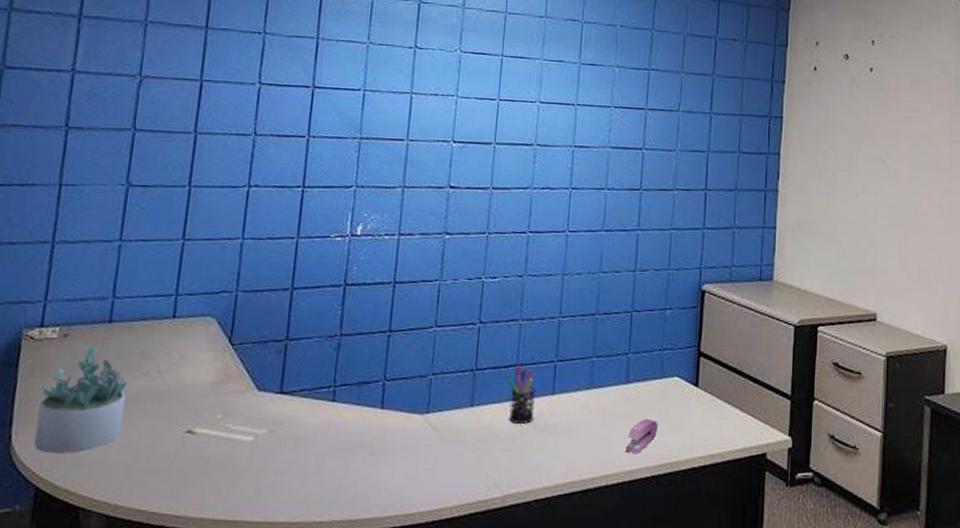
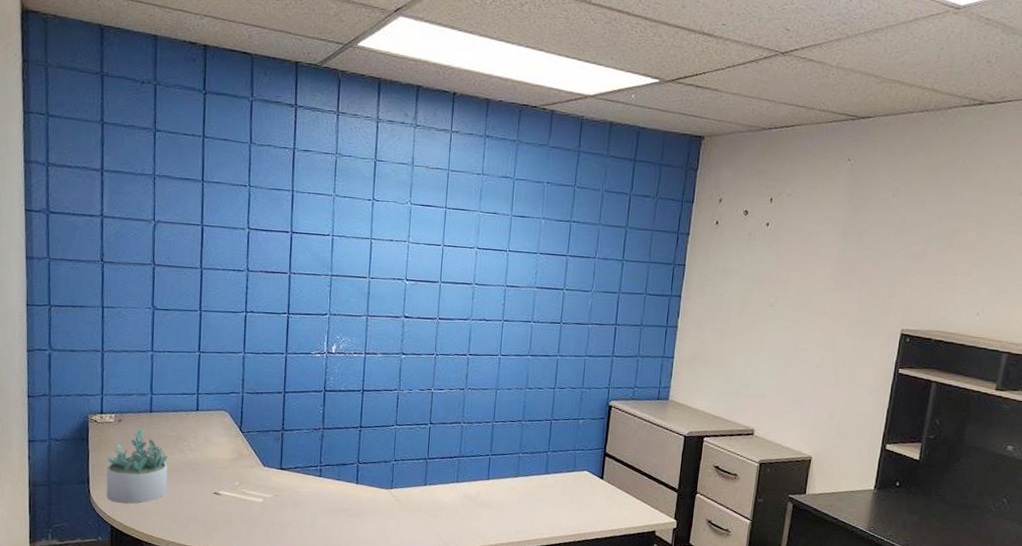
pen holder: present [508,365,536,424] -> none [453,457,475,500]
stapler: present [625,418,659,454] -> none [544,501,571,527]

